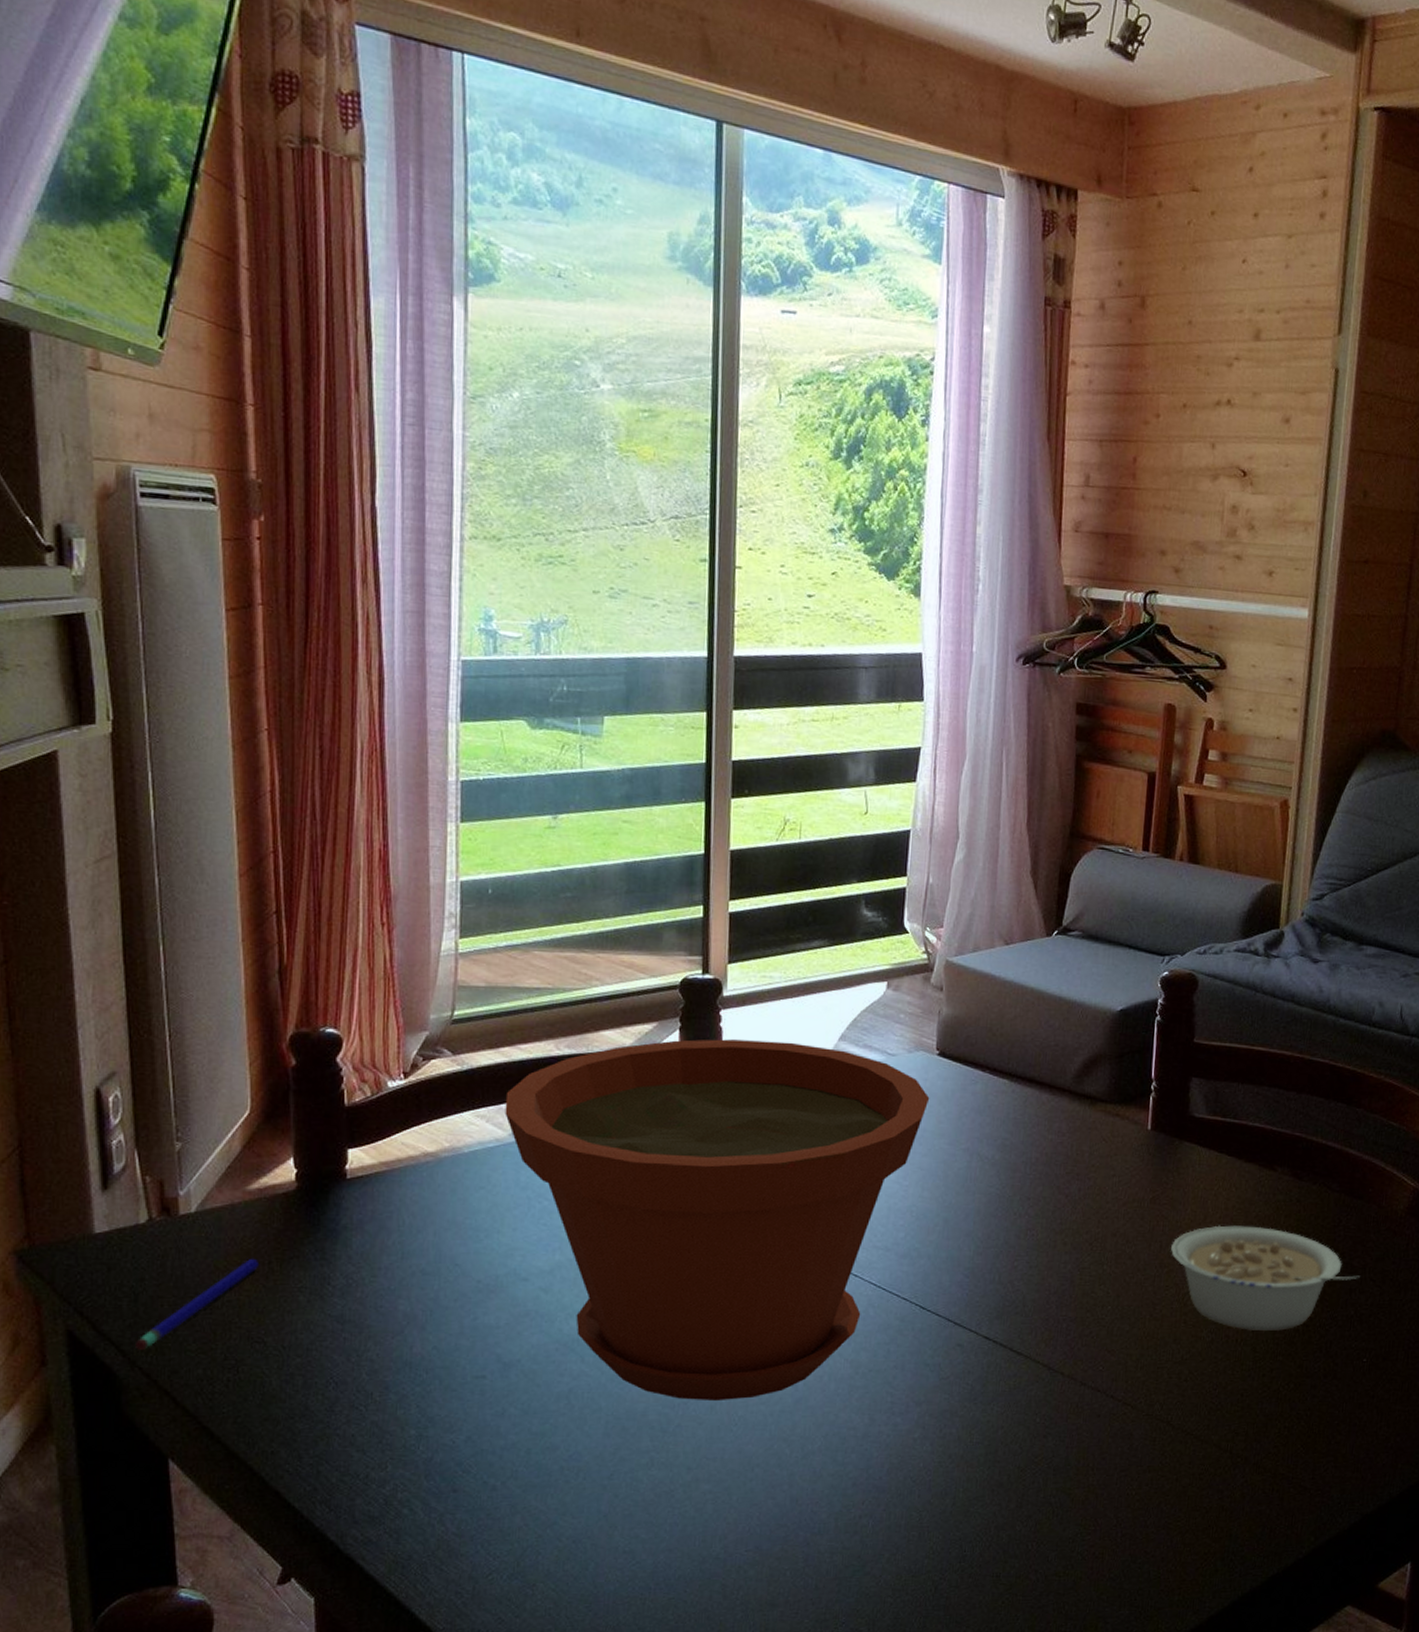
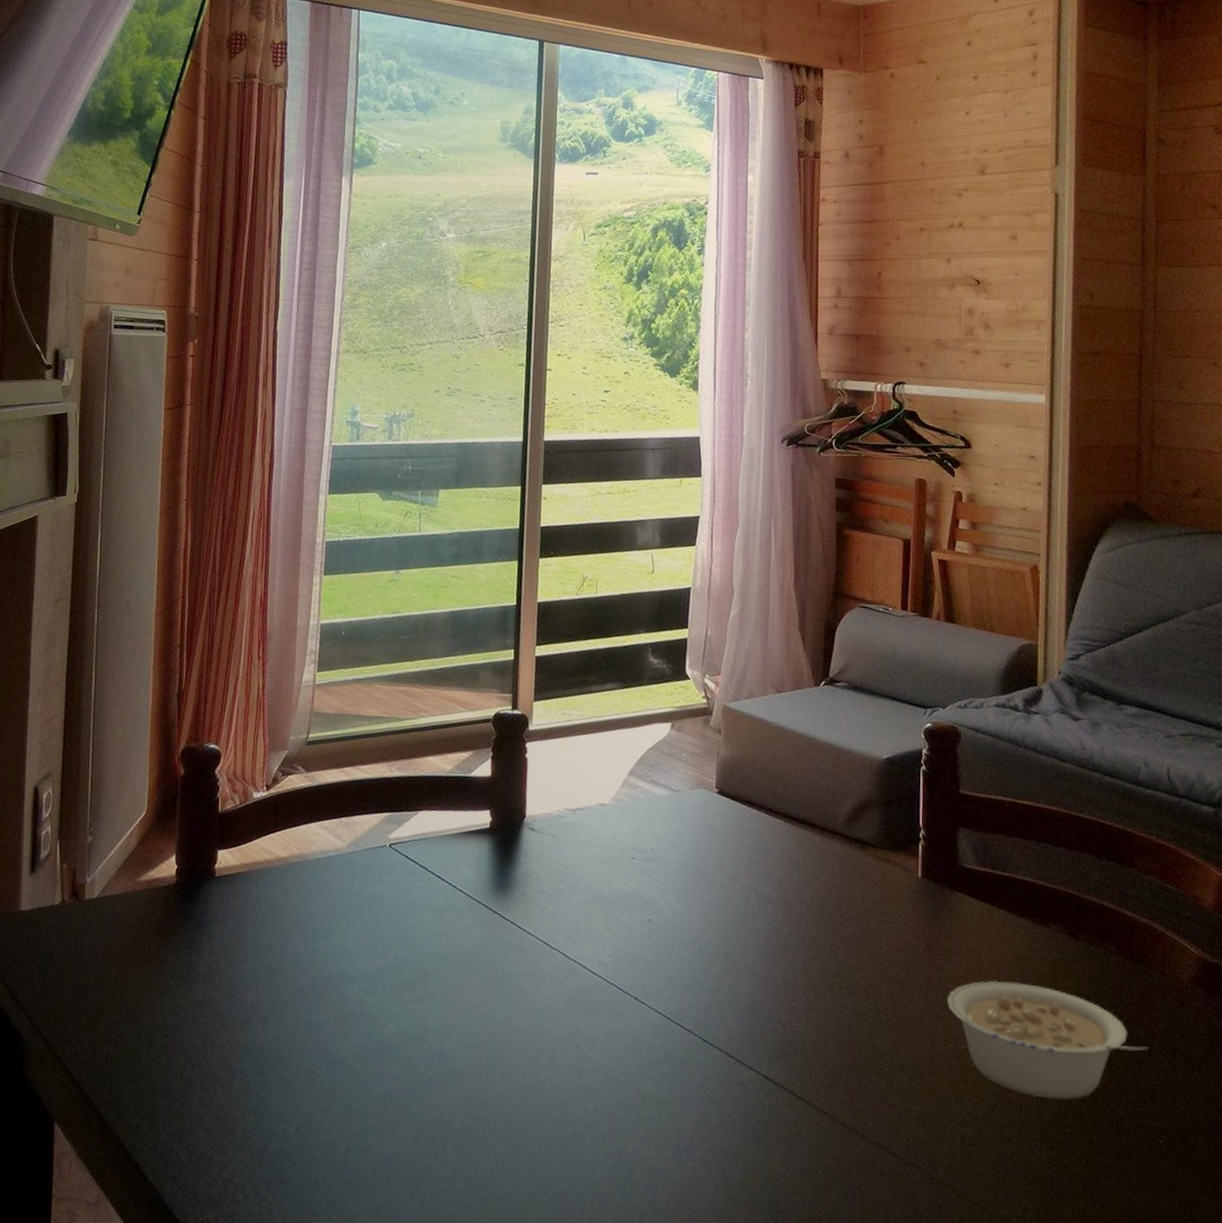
pen: present [136,1259,260,1350] -> none [40,943,142,1018]
plant pot: present [505,1039,930,1400] -> none [344,768,710,1118]

